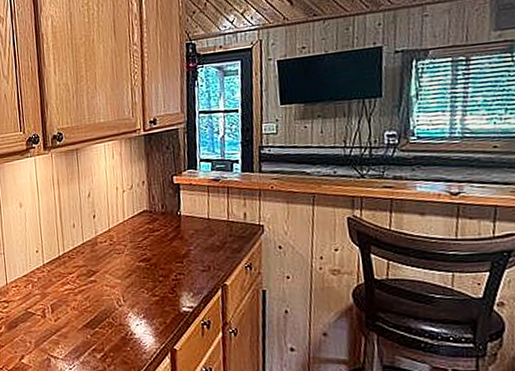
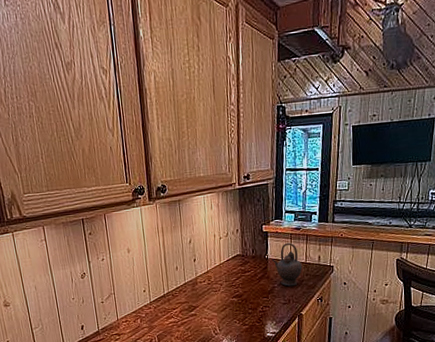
teapot: none [185,196,224,250] -> present [272,243,303,286]

